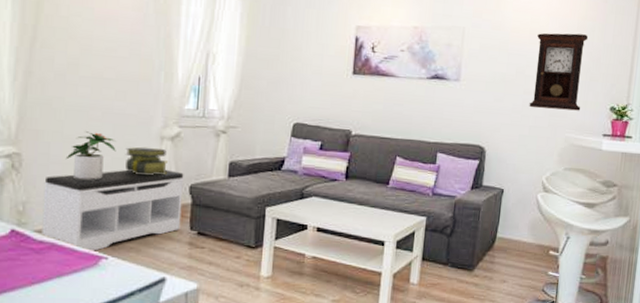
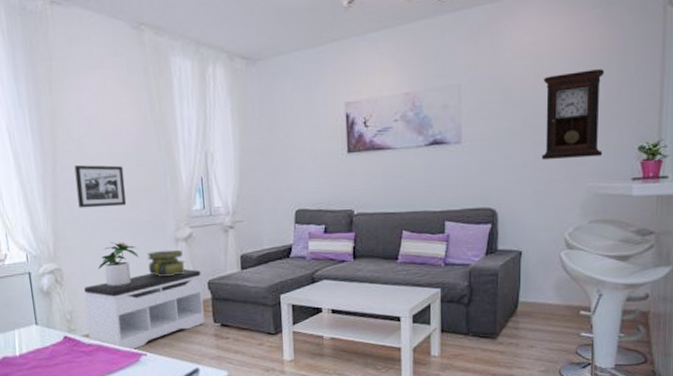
picture frame: none [55,44,114,95] -> present [74,165,127,208]

